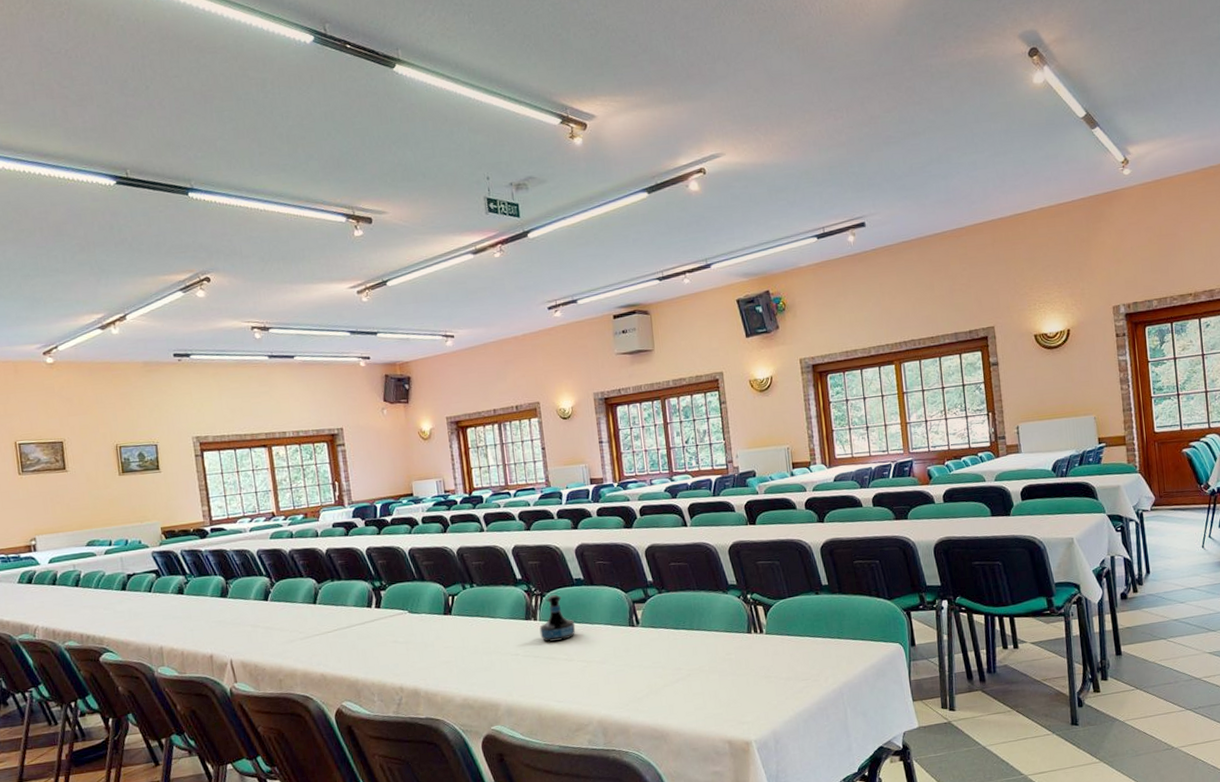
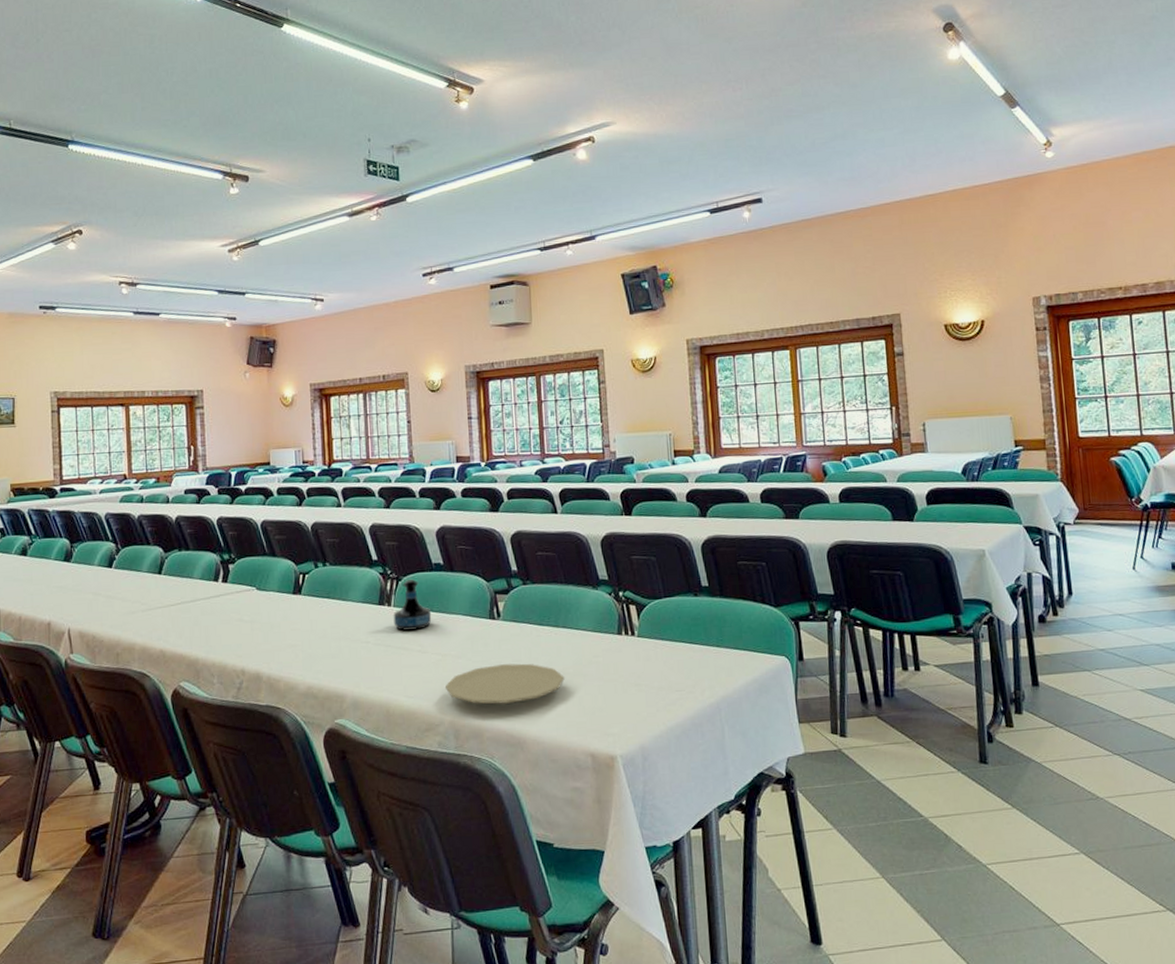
plate: none [592,664,701,704] -> present [445,663,565,704]

